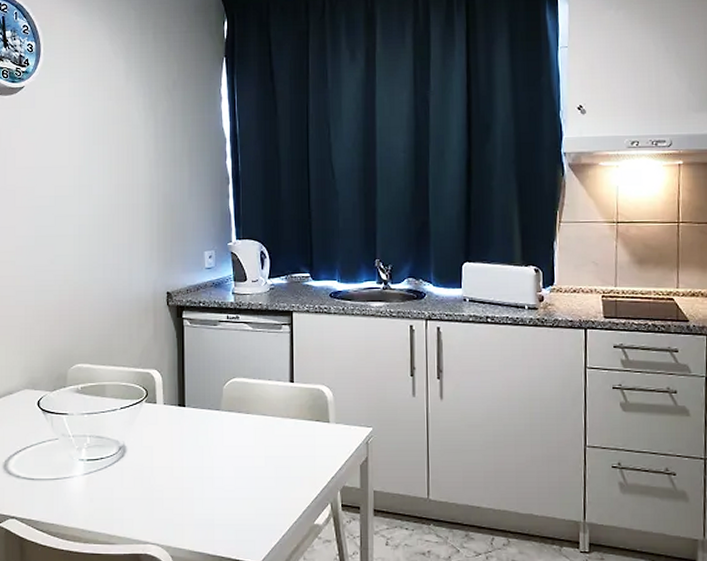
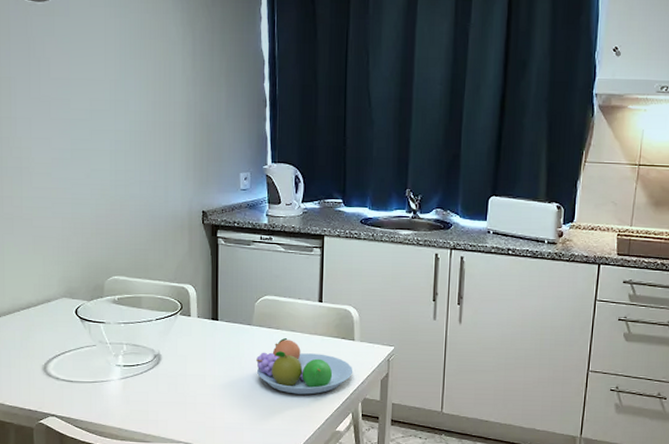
fruit bowl: none [226,423,330,484] -> present [256,338,353,395]

